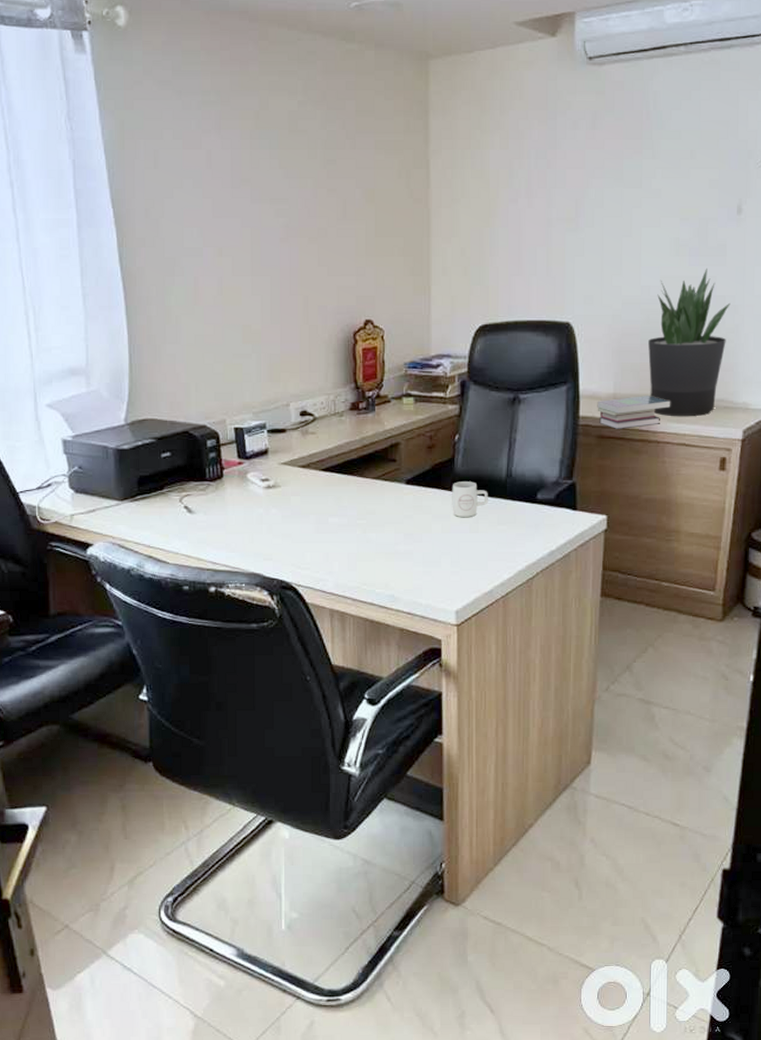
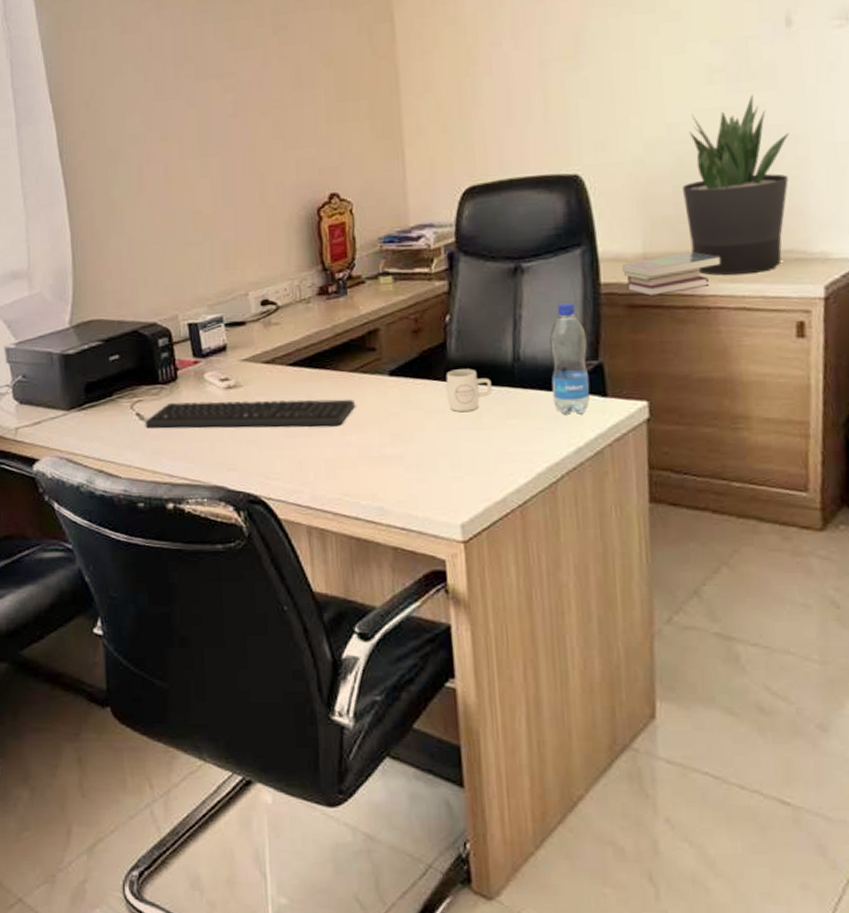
computer keyboard: none [192,498,377,526] -> present [145,399,356,429]
bottle: none [535,430,565,524] -> present [549,302,590,415]

